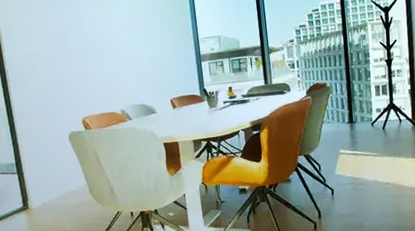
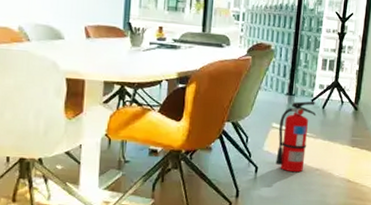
fire extinguisher: none [346,125,378,190] -> present [275,99,317,173]

